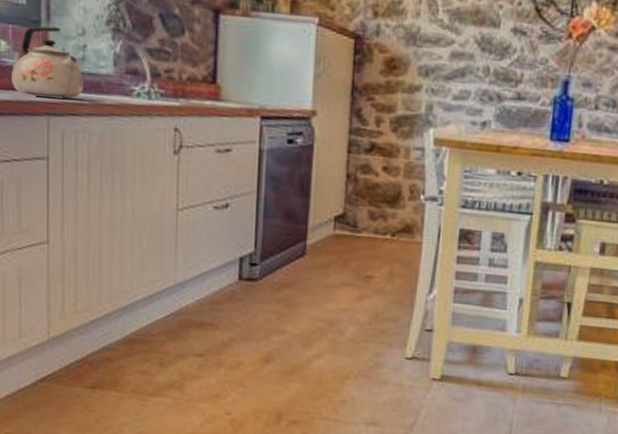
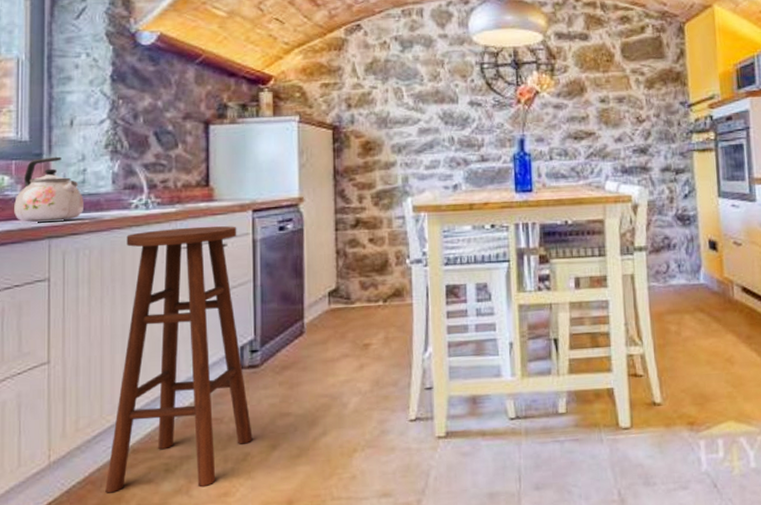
bar stool: none [102,123,247,386] -> present [105,225,253,493]

